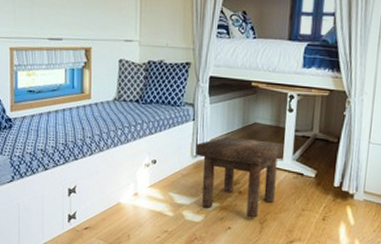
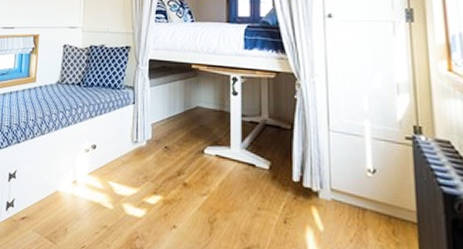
stool: present [195,136,284,218] -> none [136,121,231,216]

